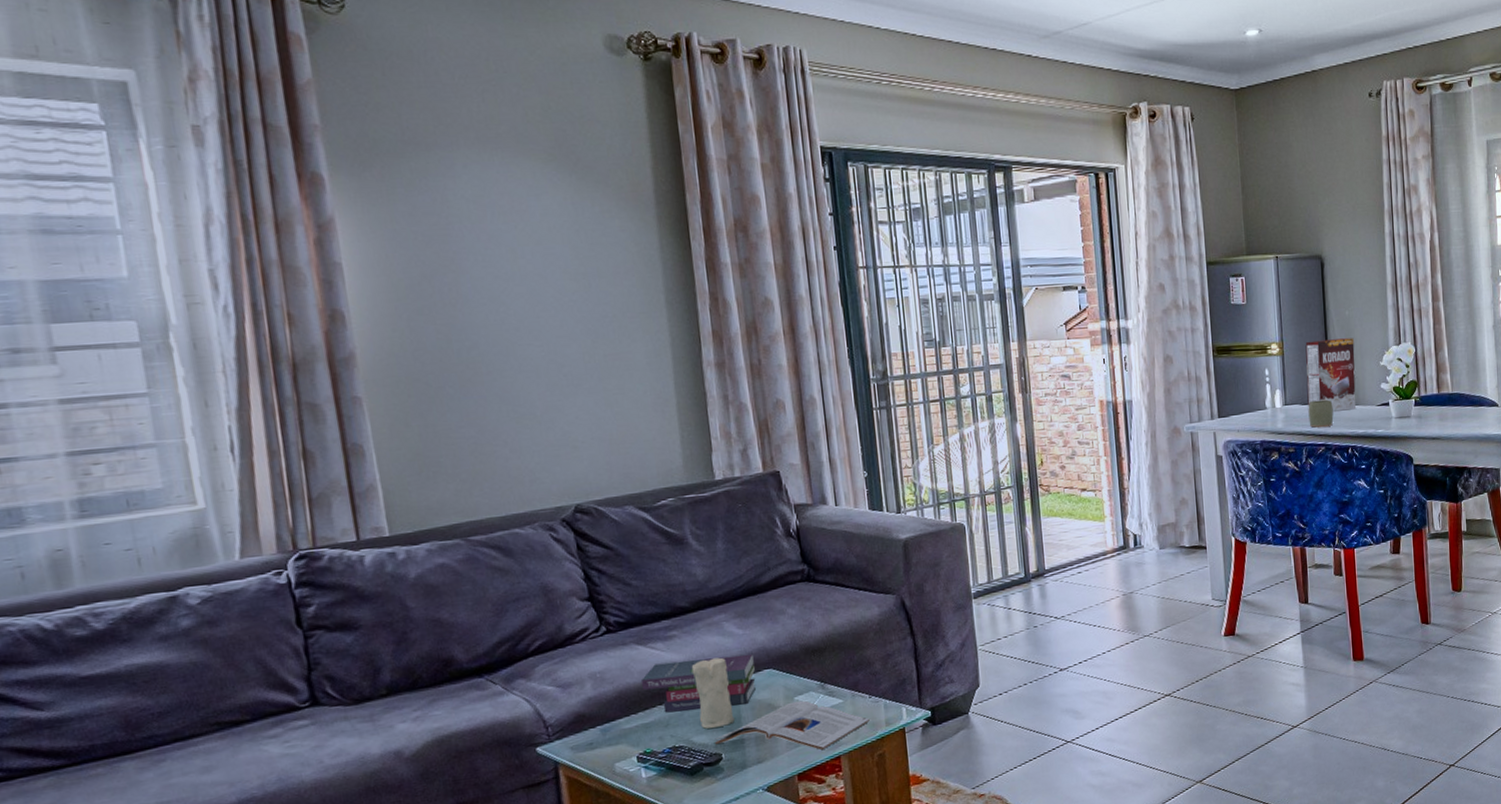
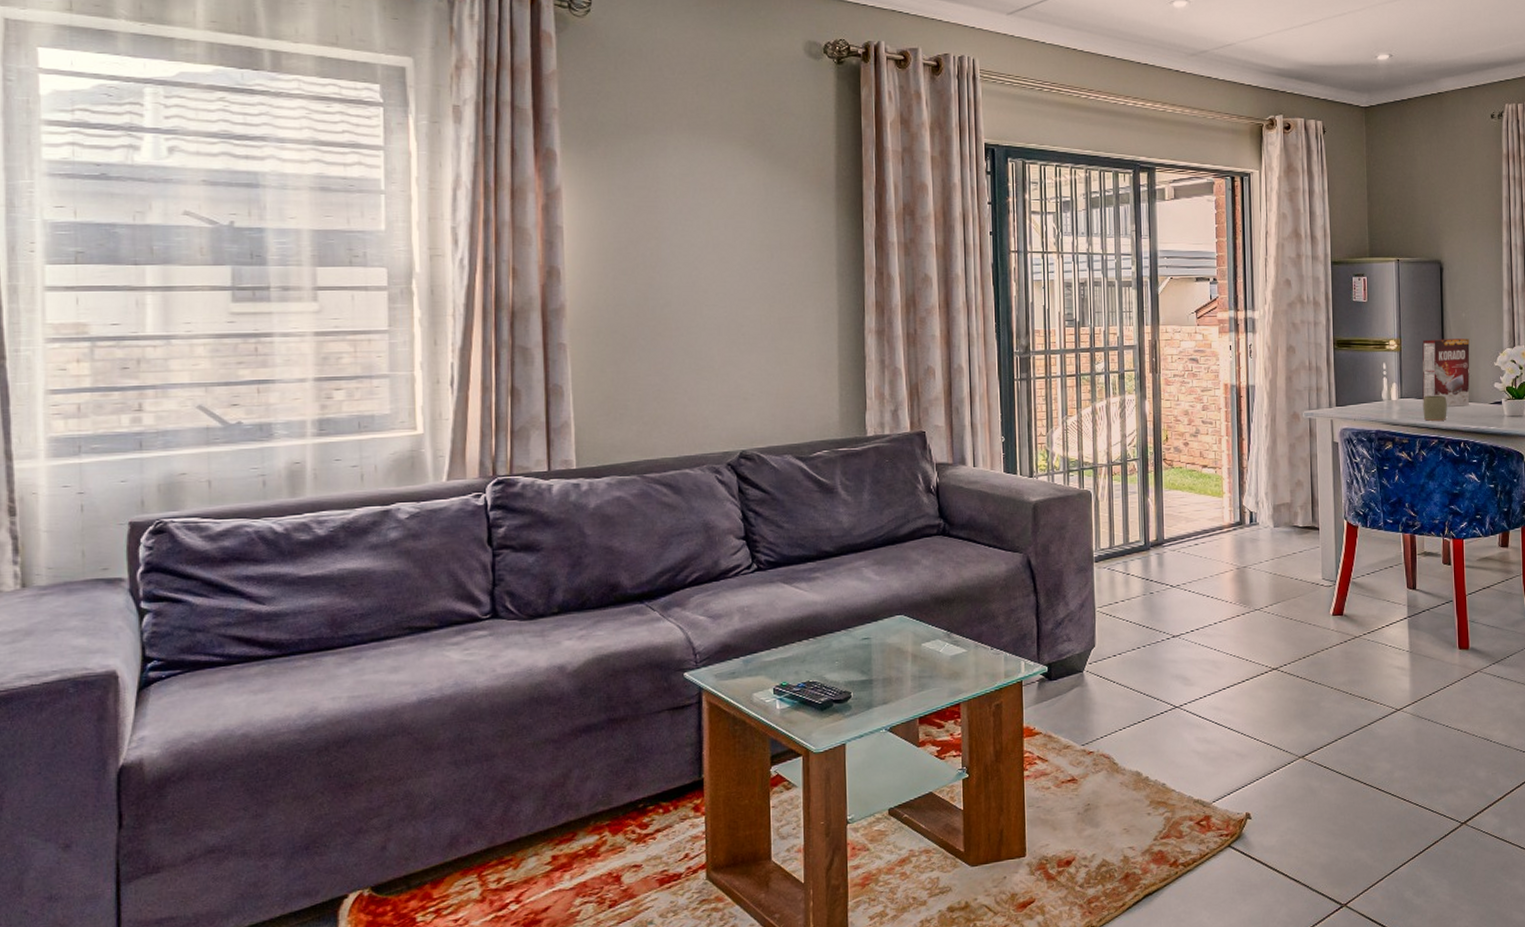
books: present [642,653,756,713] -> none [784,599,888,649]
candle: present [691,657,735,729] -> none [830,601,865,668]
magazine: present [715,700,870,751] -> none [846,647,990,697]

